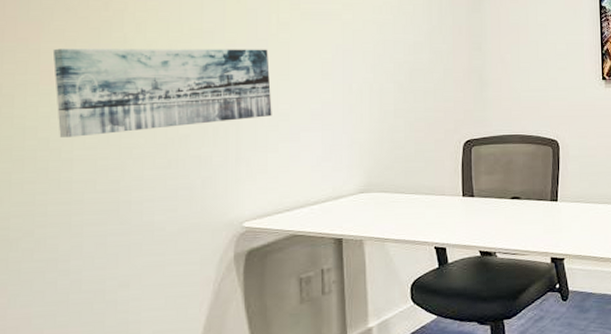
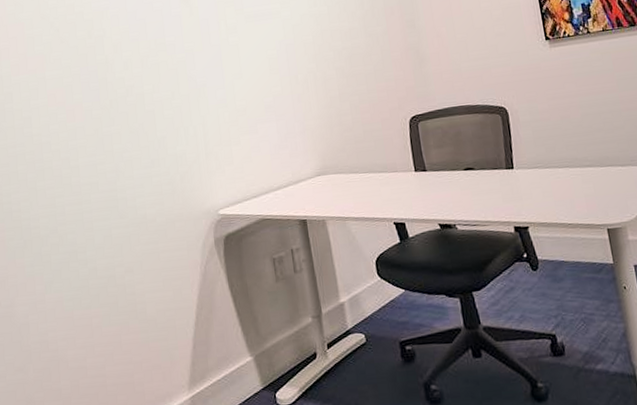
wall art: present [52,48,272,137] -> none [54,53,231,149]

